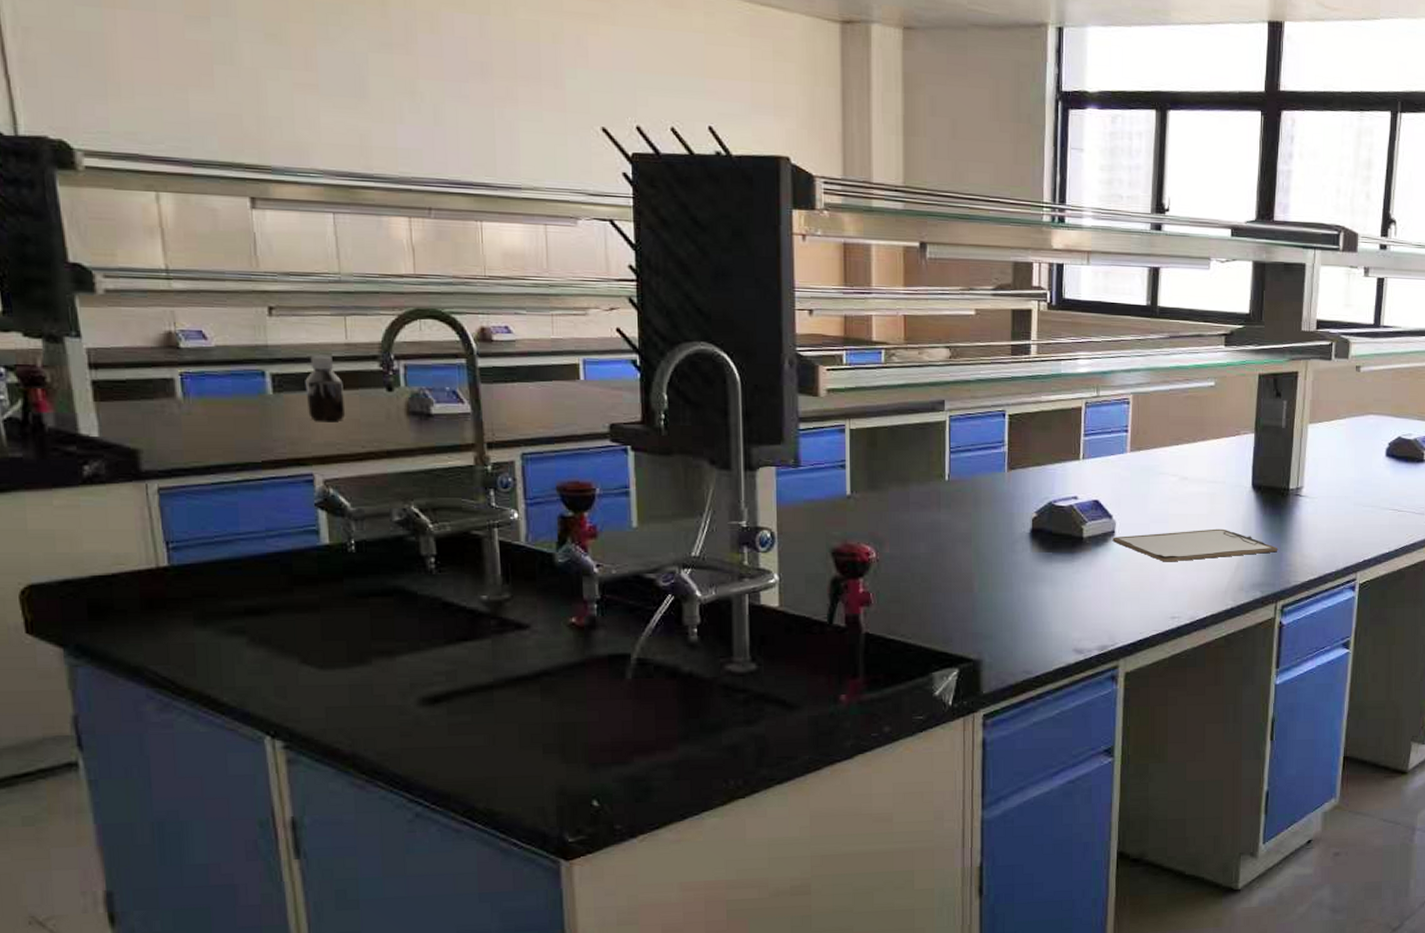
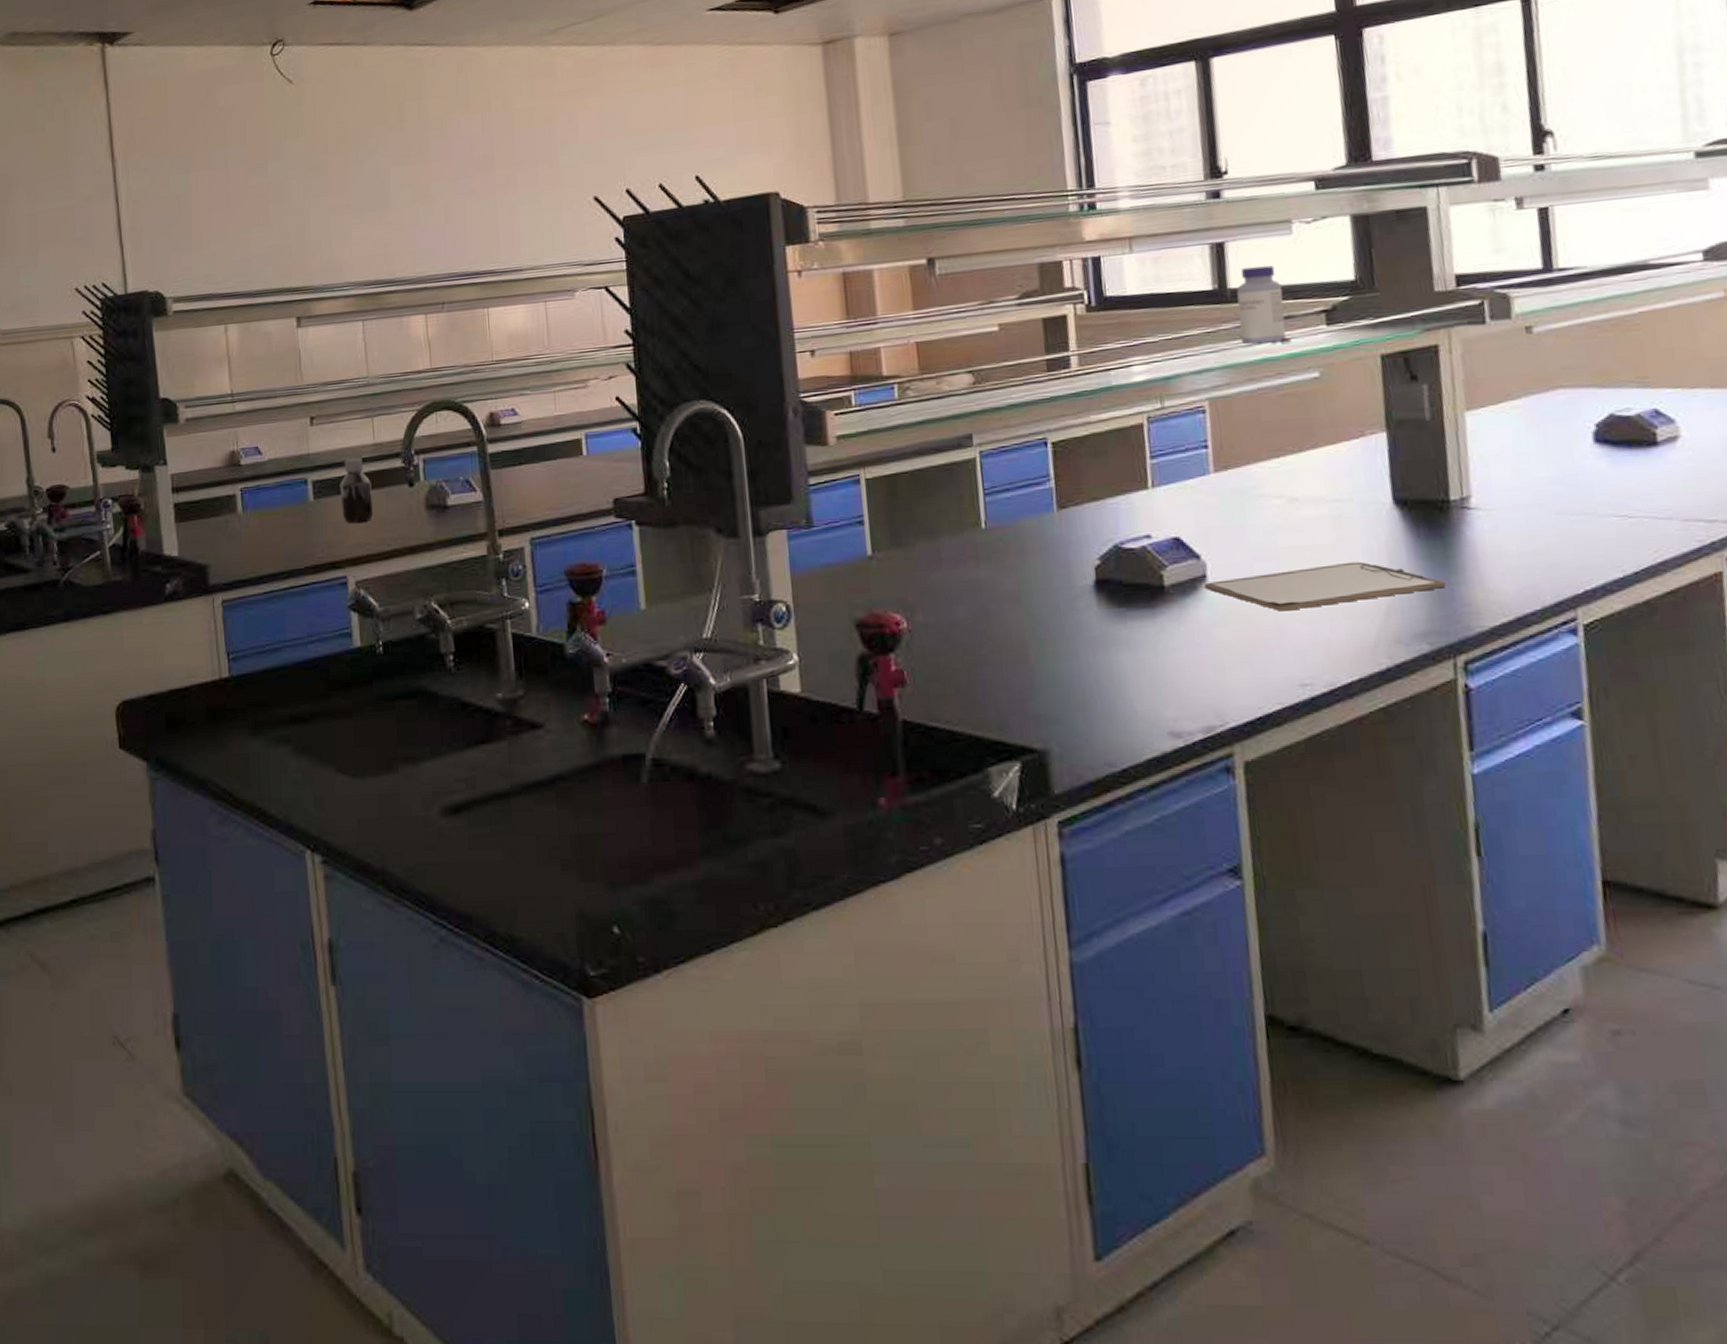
medicine bottle: none [1162,291,1198,356] -> present [1236,265,1291,345]

